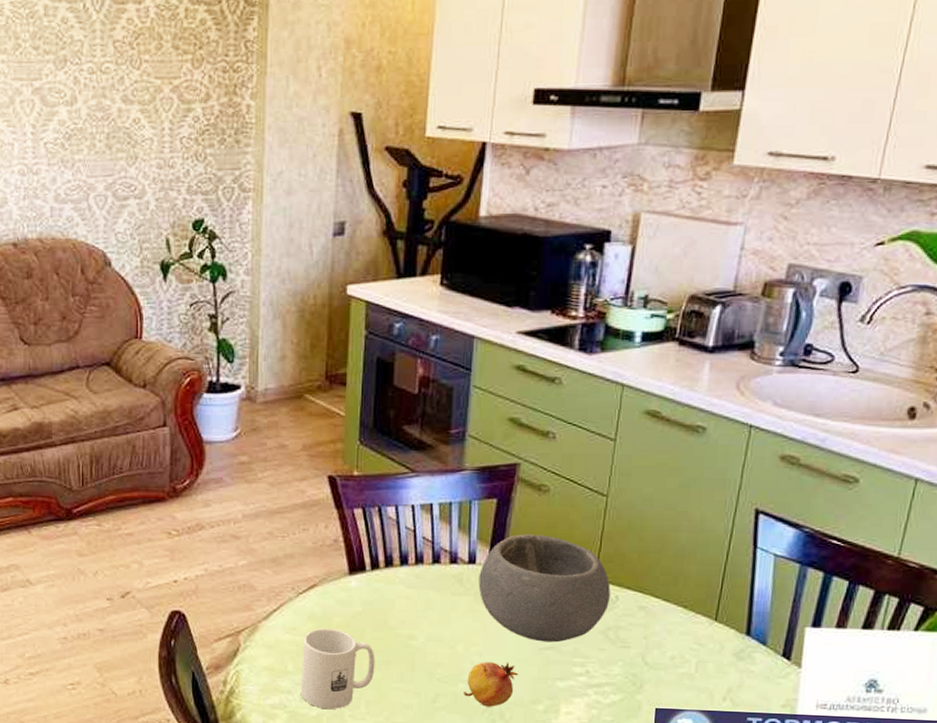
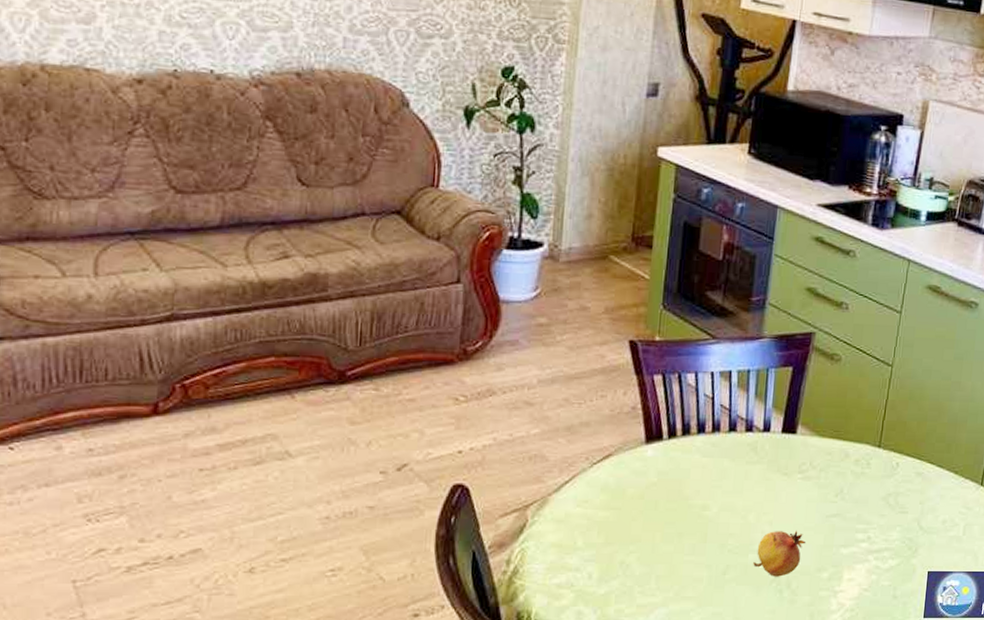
mug: present [300,628,376,710] -> none [589,501,668,587]
bowl: present [478,534,611,643] -> none [772,402,892,510]

